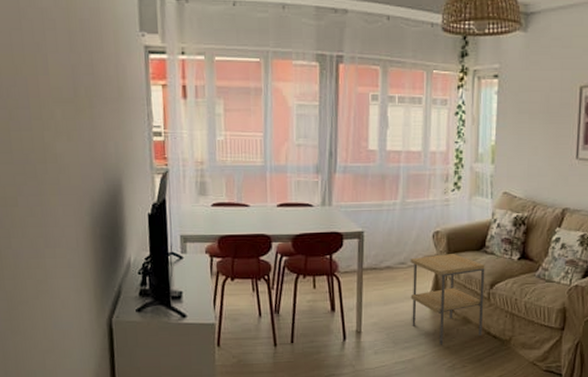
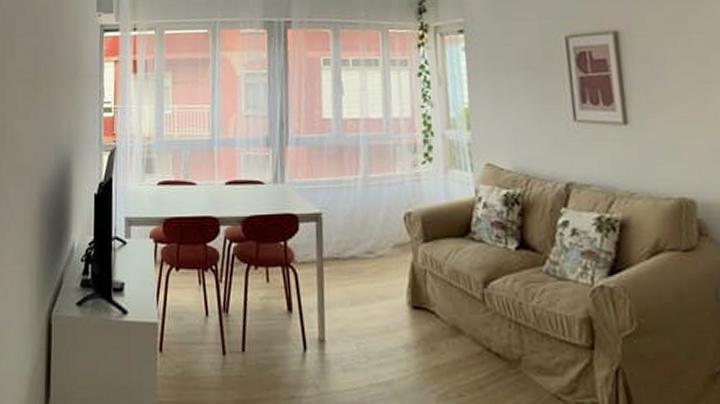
side table: present [410,254,485,345] -> none [379,241,480,363]

